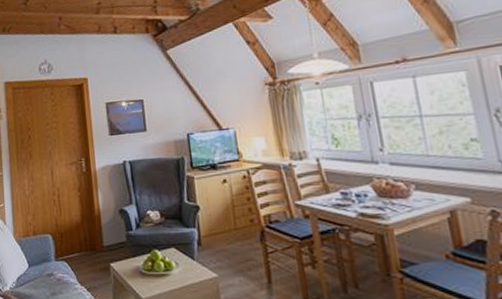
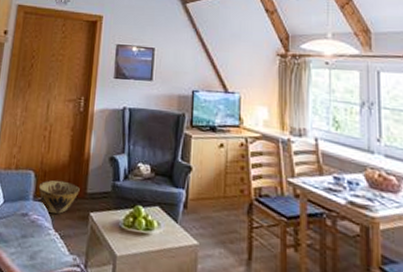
woven basket: none [57,238,97,270] -> present [38,180,80,215]

